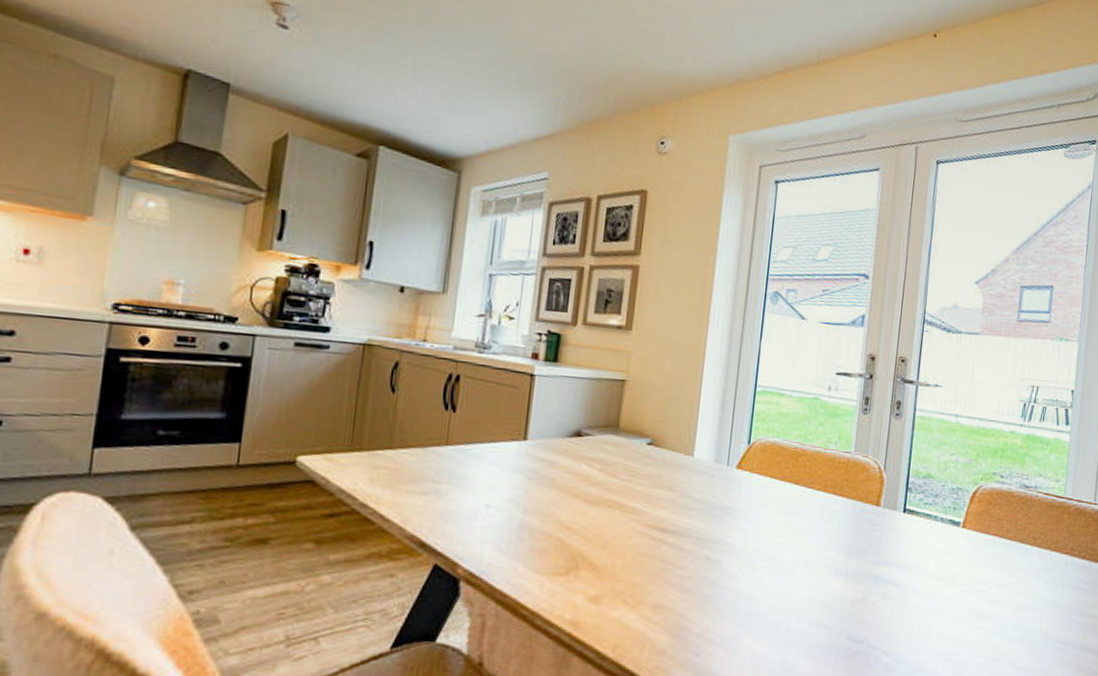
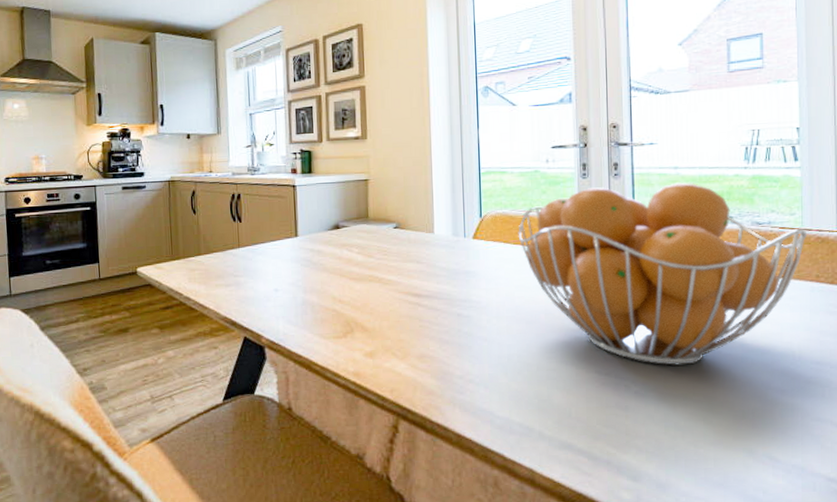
fruit basket: none [786,425,1069,636] -> present [518,182,808,366]

